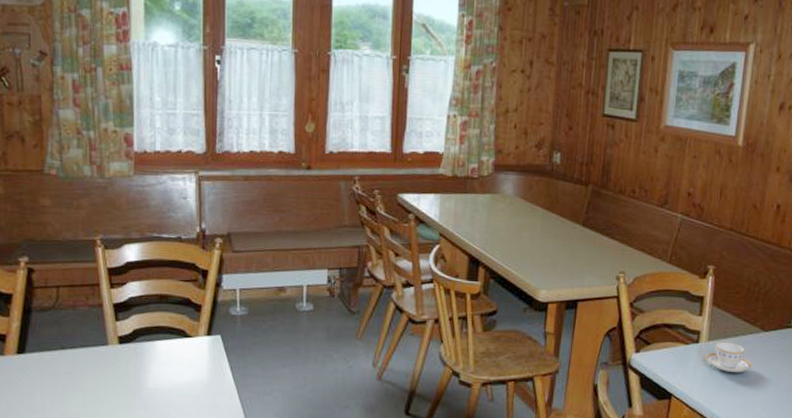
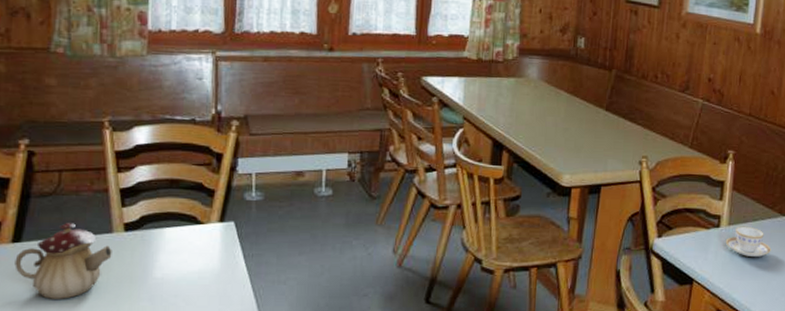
teapot: none [20,336,108,407] -> present [15,223,112,299]

